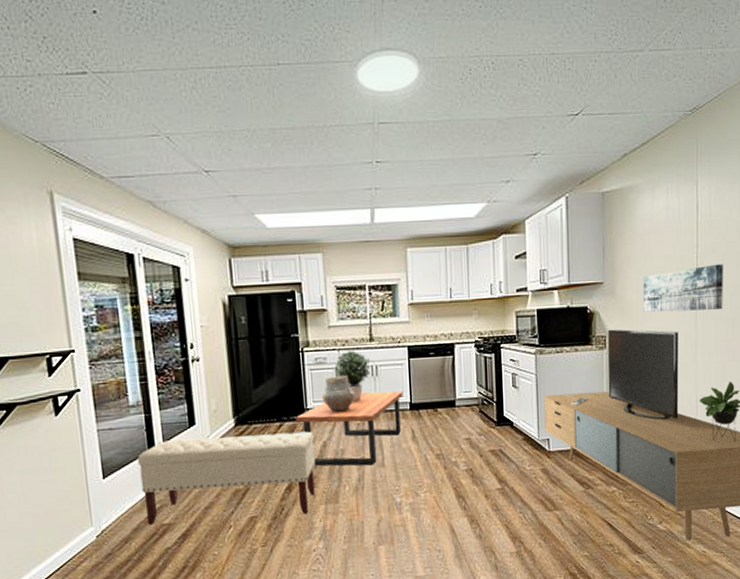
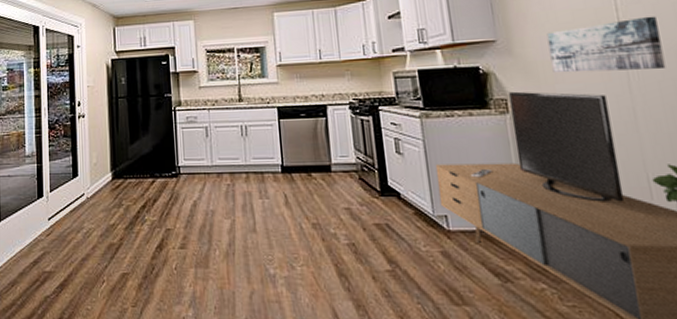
bench: present [137,431,316,526] -> none [27,189,186,276]
coffee table: present [296,390,403,466] -> none [168,151,274,230]
ceramic pot: present [321,376,356,412] -> none [192,135,226,171]
potted plant: present [335,351,371,402] -> none [205,110,241,162]

